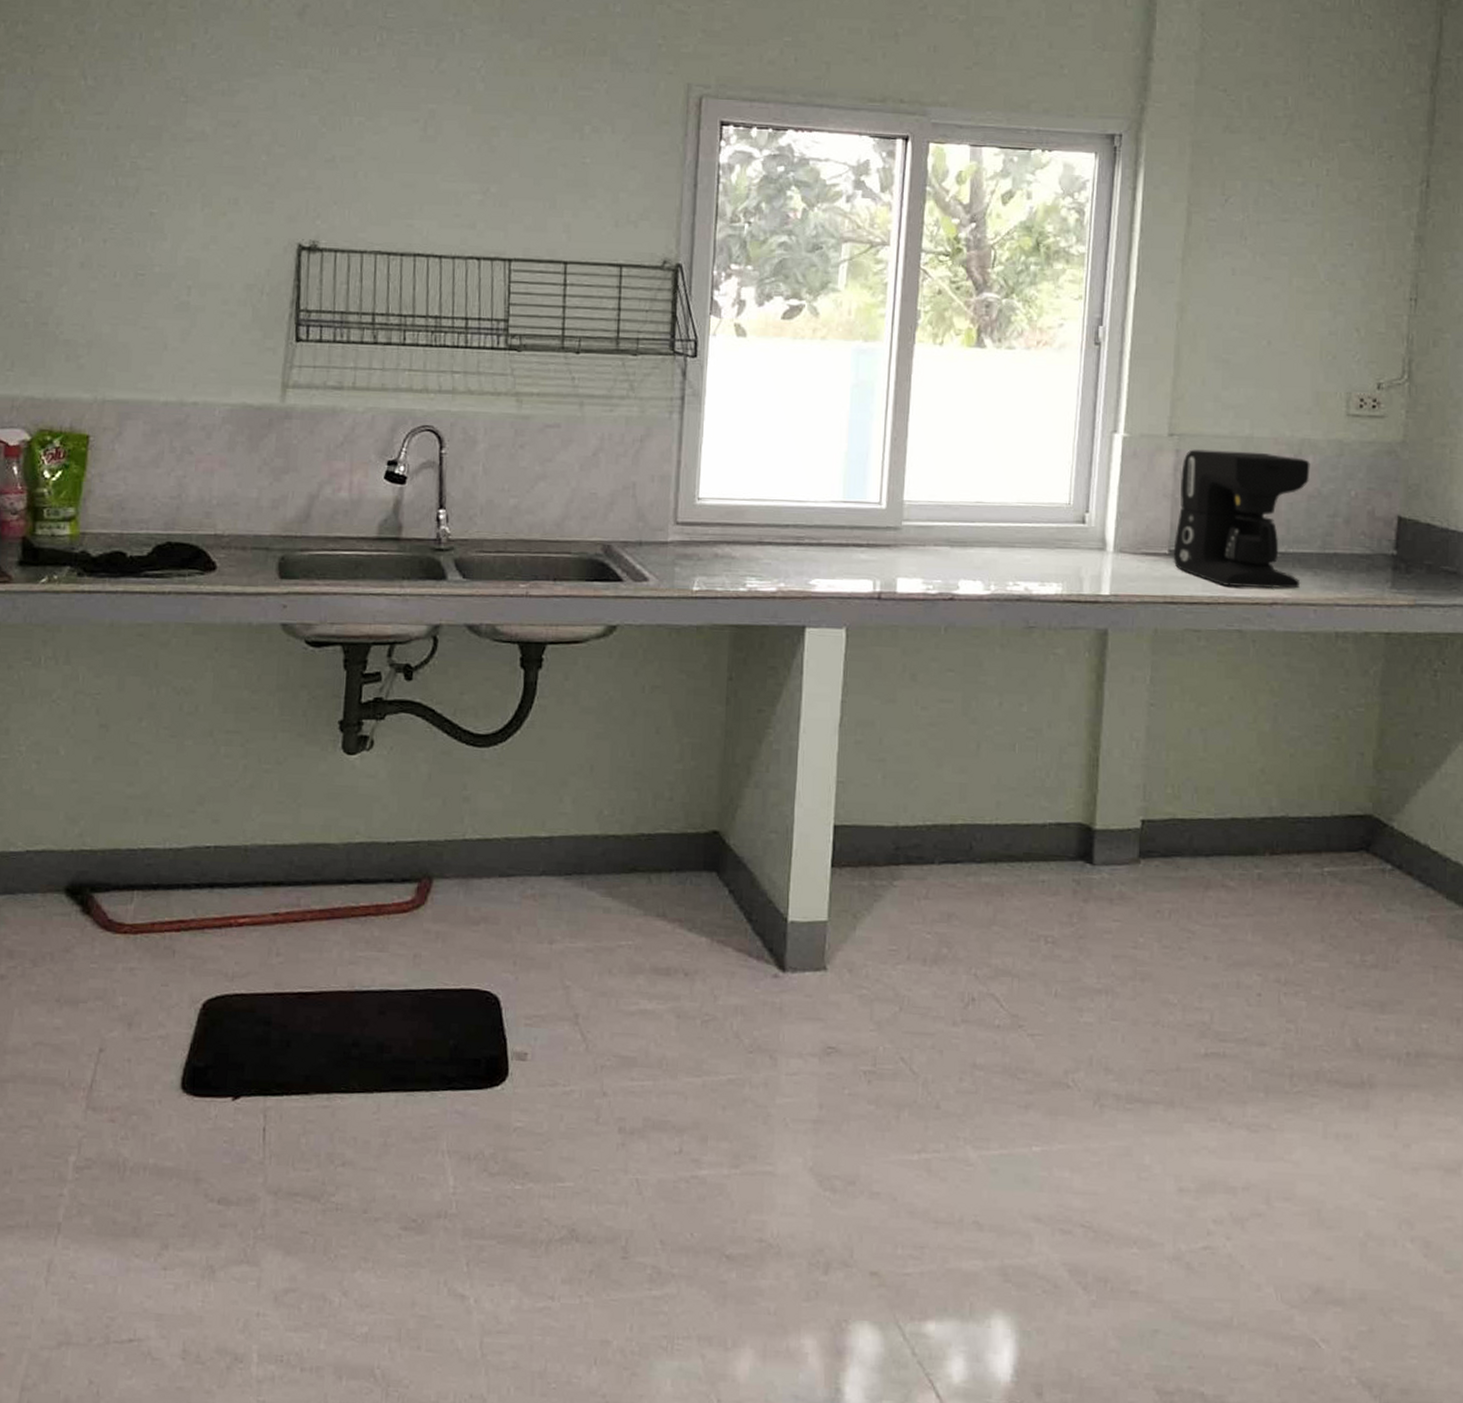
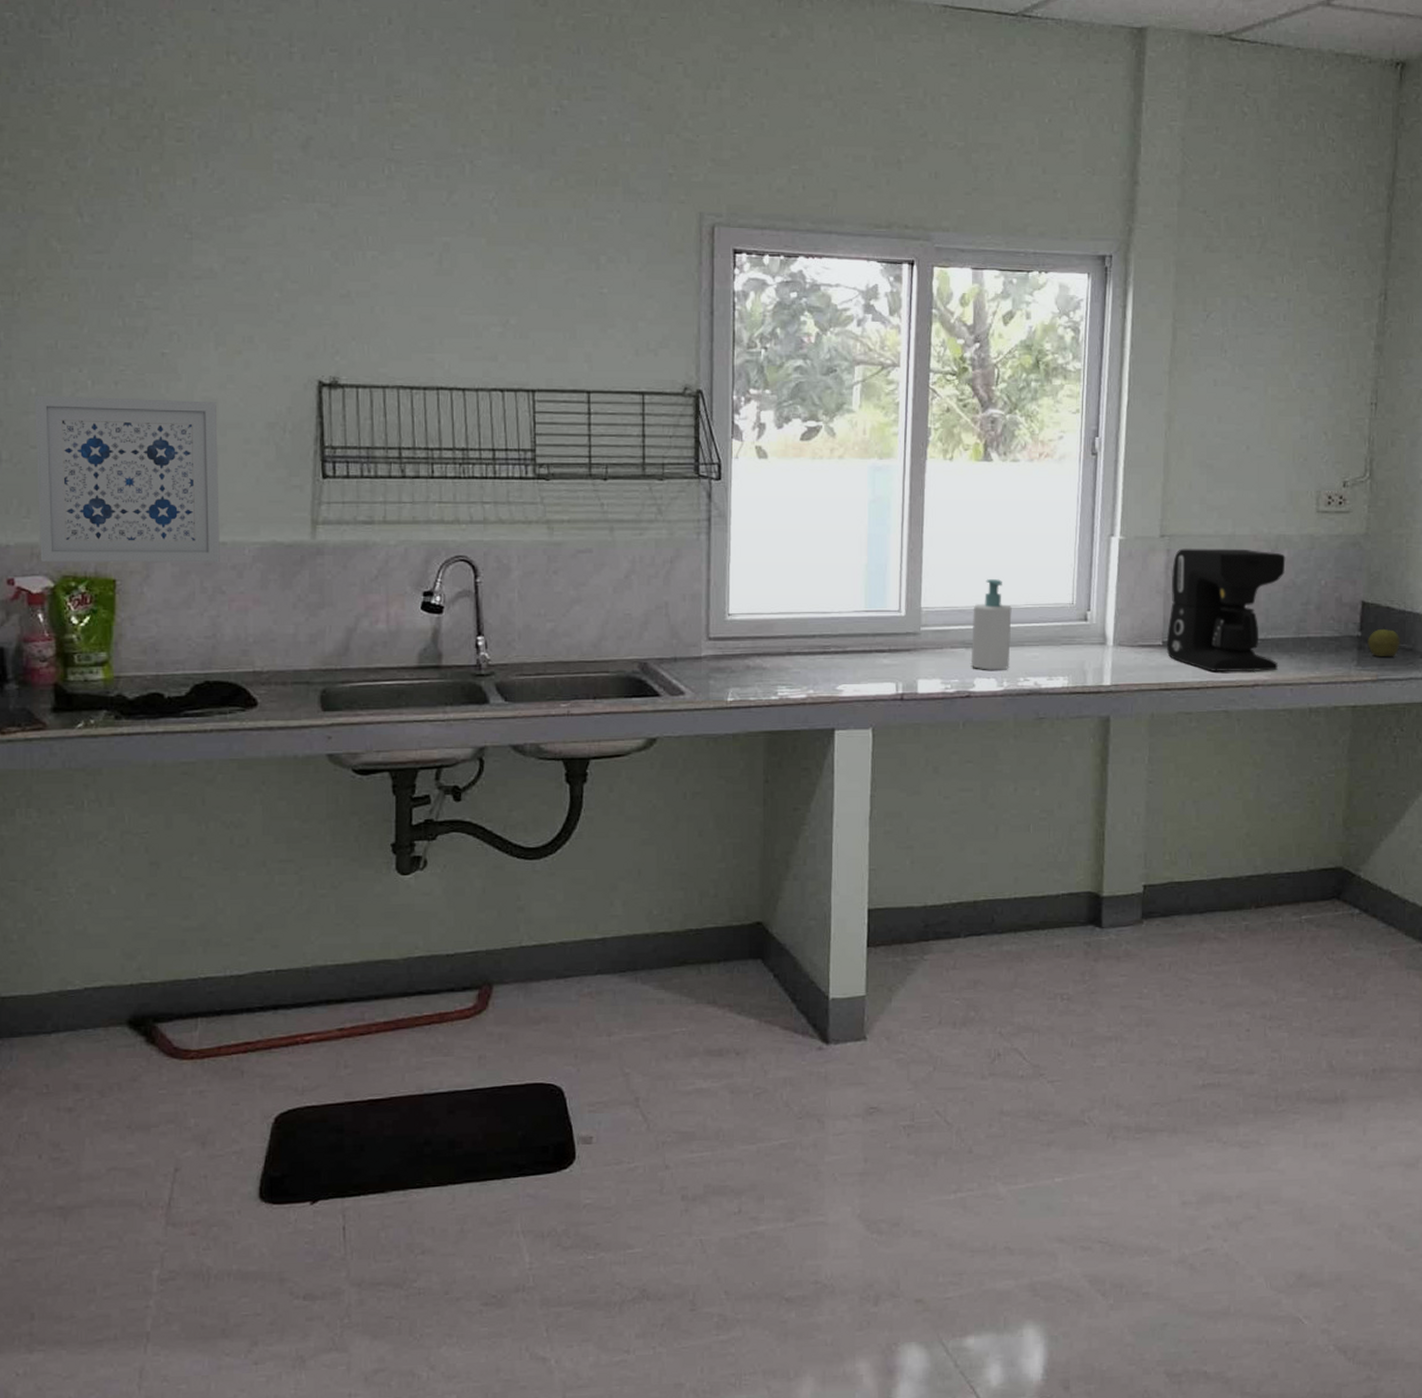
wall art: none [19,250,198,423] -> present [35,395,220,563]
soap bottle: none [955,473,1002,573] -> present [970,579,1012,670]
apple: none [1404,545,1442,579] -> present [1367,626,1400,656]

